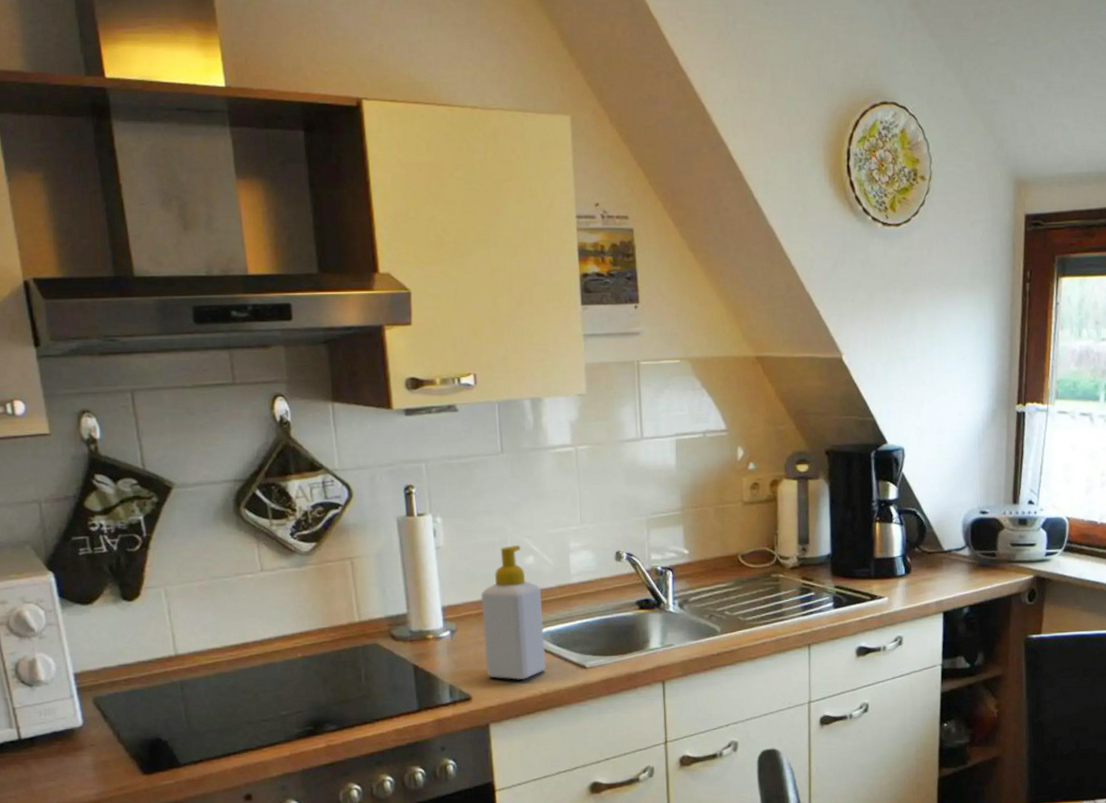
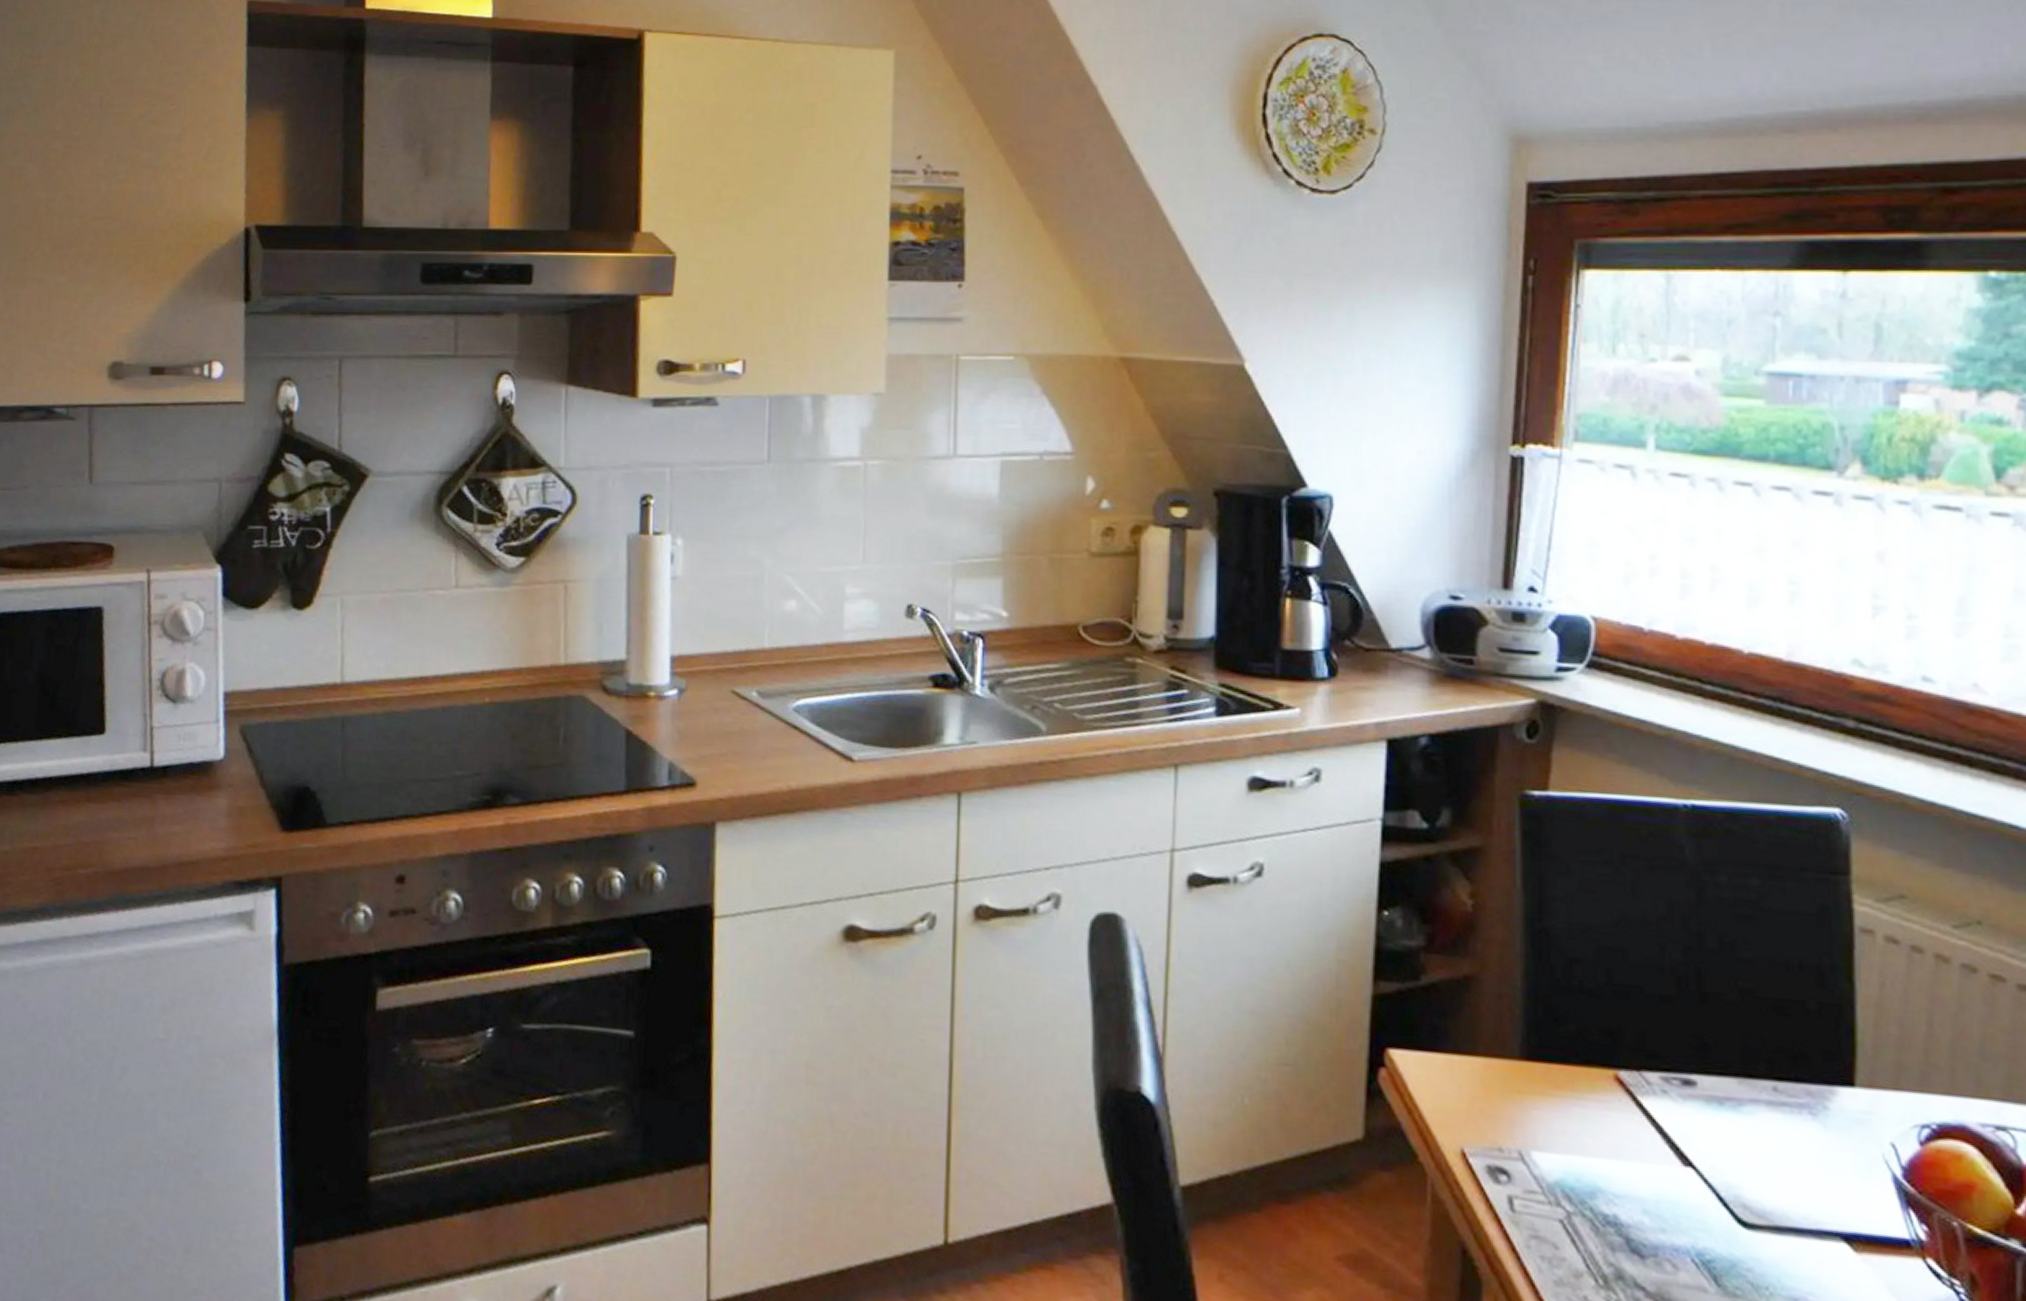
soap bottle: present [481,544,546,680] -> none [719,582,803,767]

